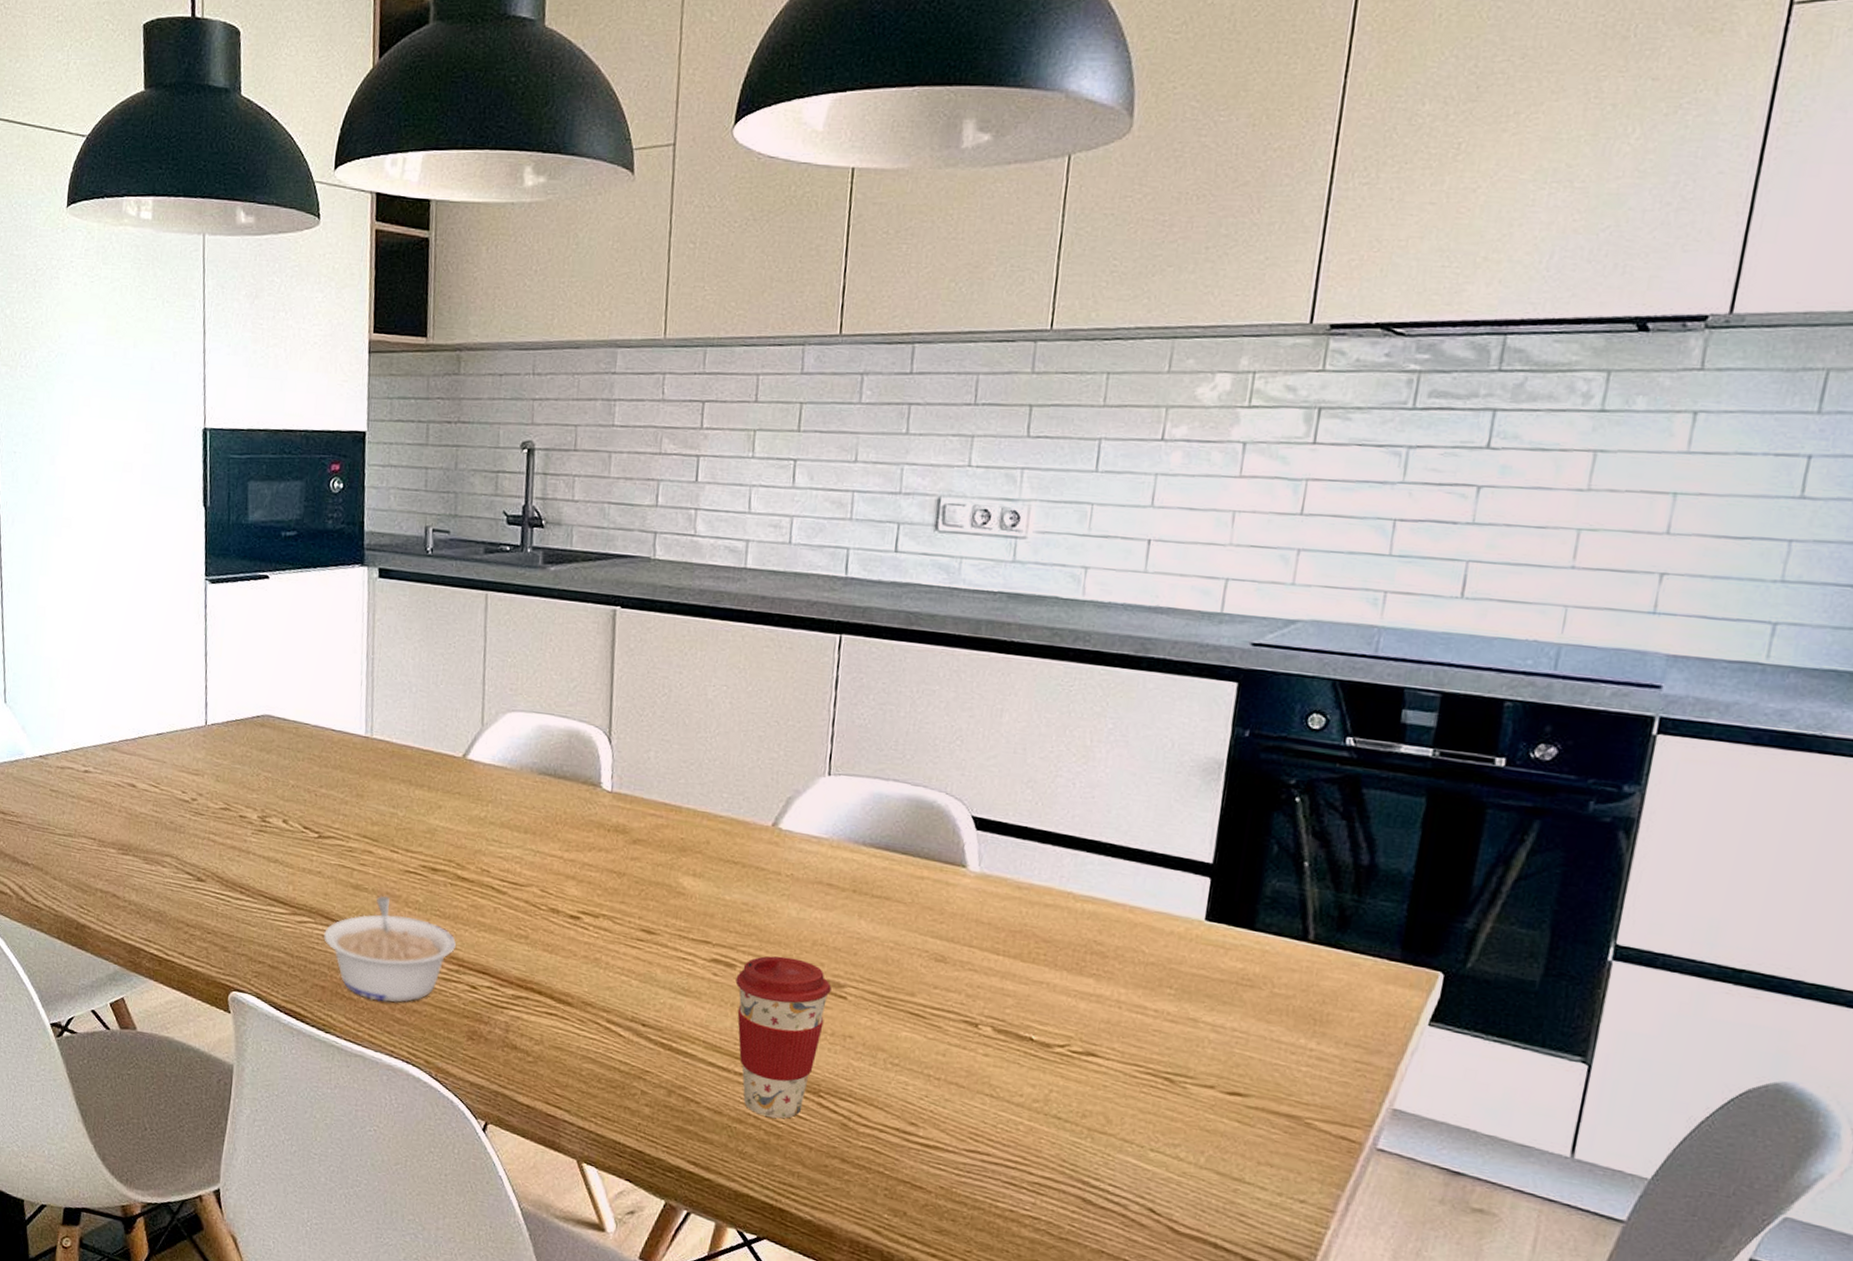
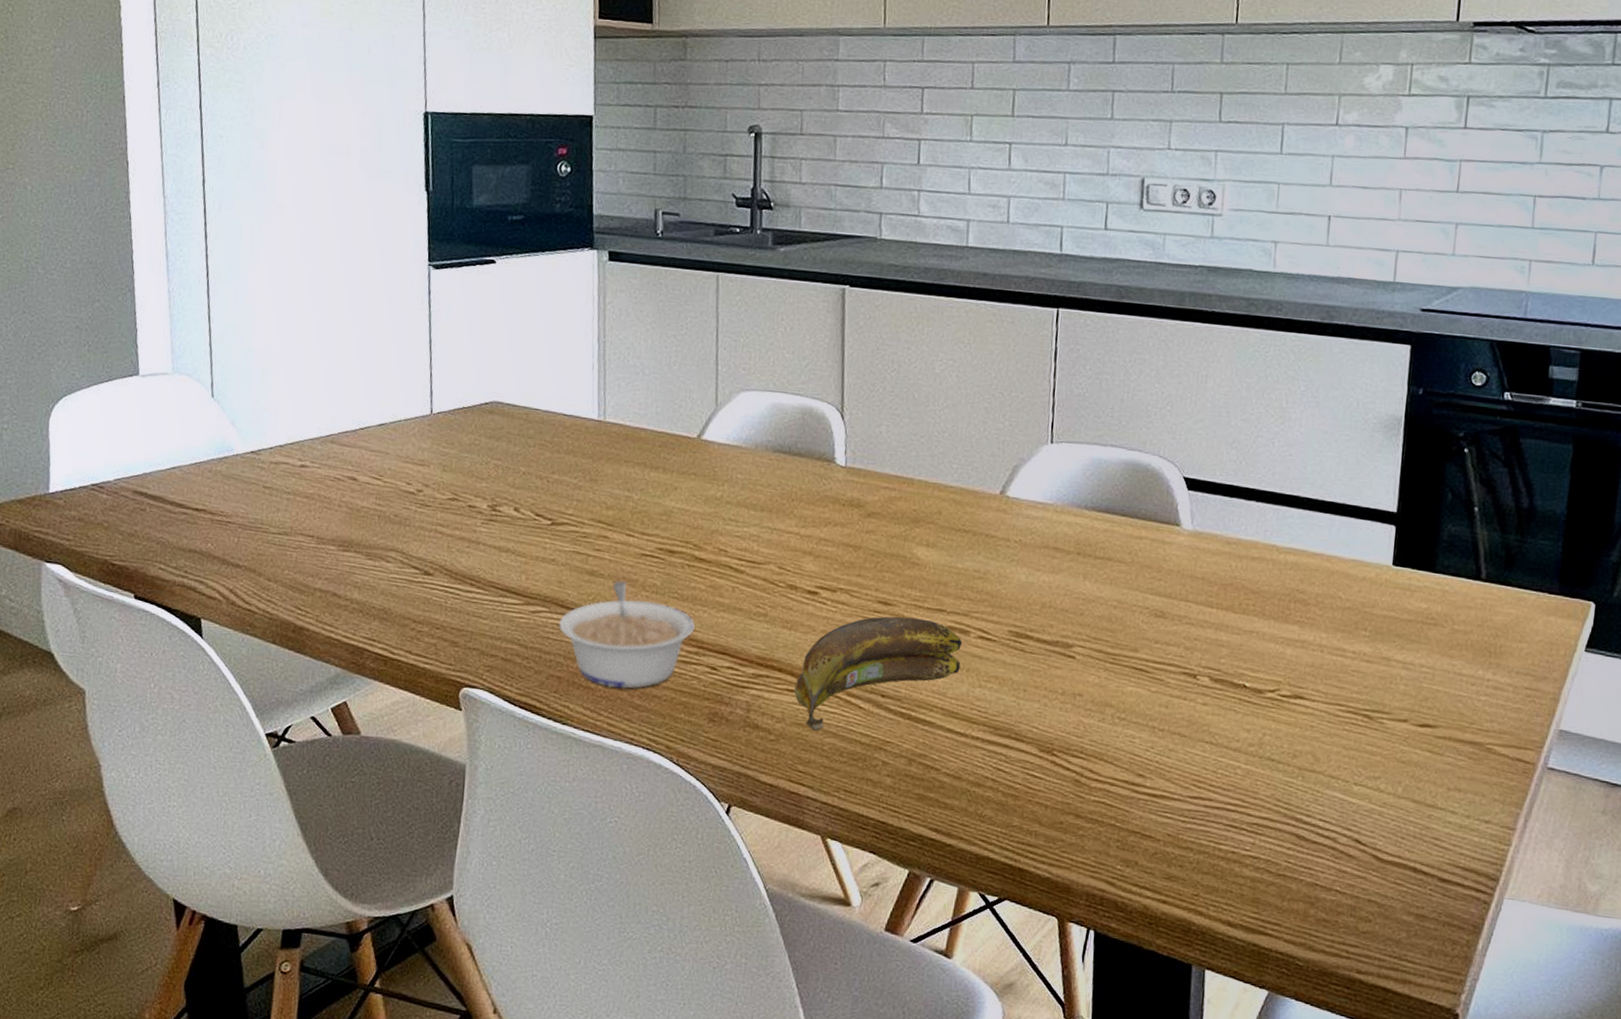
banana: none [553,945,728,1056] -> present [794,616,963,731]
coffee cup: present [735,956,832,1119] -> none [970,620,1061,780]

